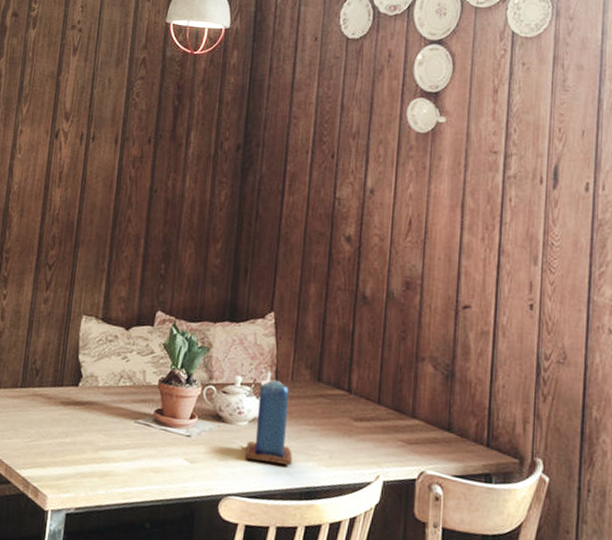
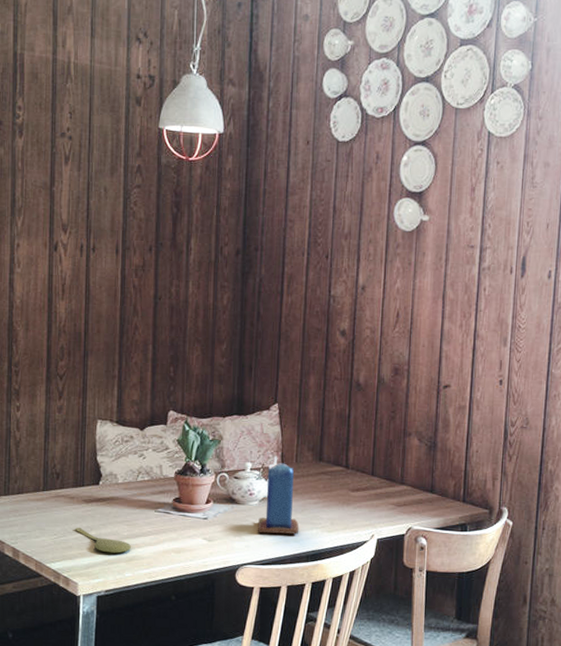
spoon: none [49,431,106,466] -> present [75,527,131,554]

